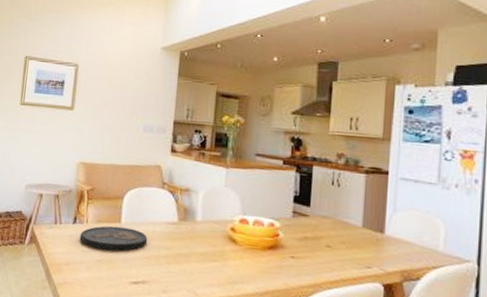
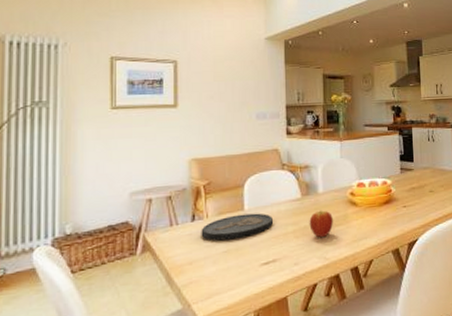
fruit: none [182,240,209,271] -> present [309,210,333,238]

